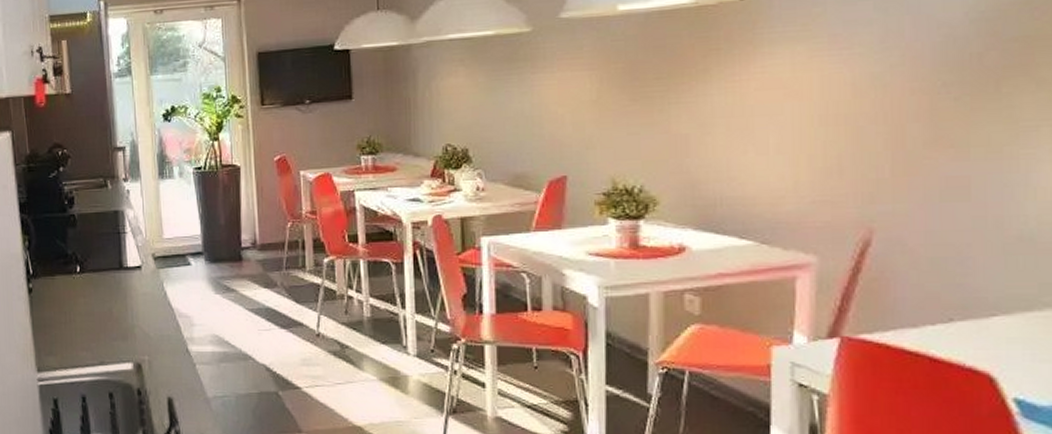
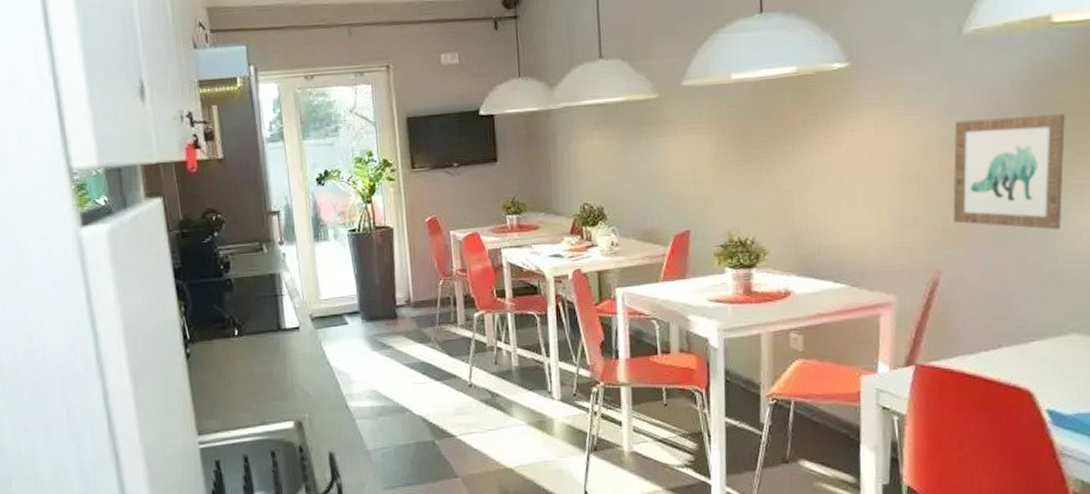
wall art: none [889,48,1037,185] -> present [953,114,1065,230]

